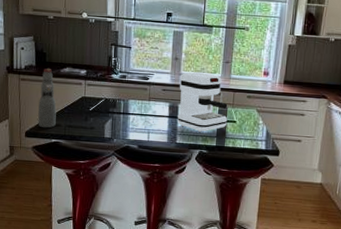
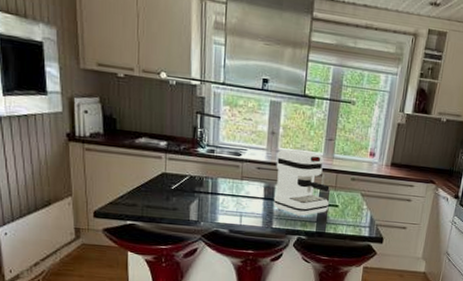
bottle: present [38,68,57,128] -> none [109,137,131,208]

